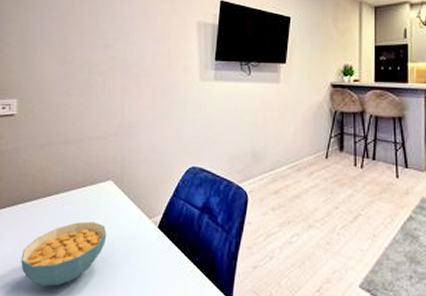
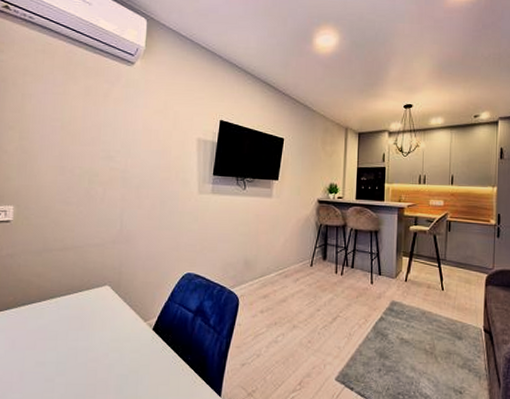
cereal bowl: present [21,221,107,287] -> none [12,324,102,388]

